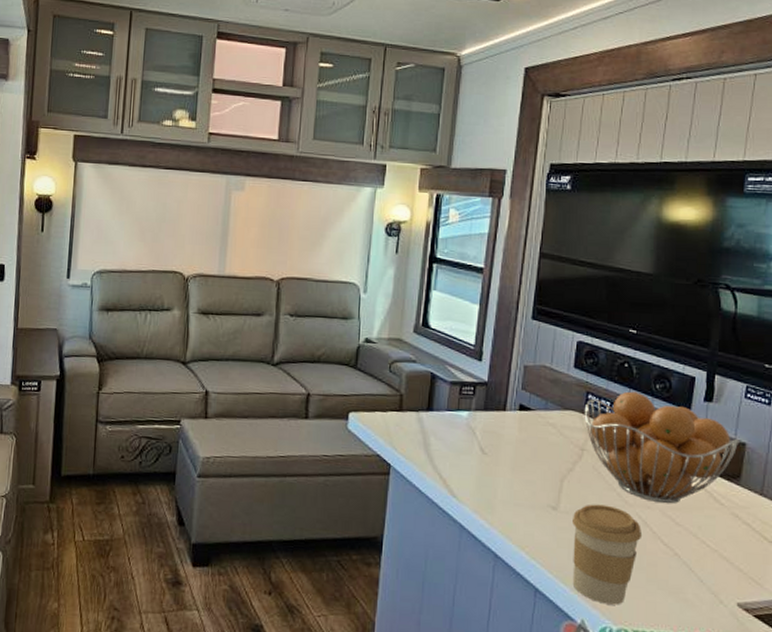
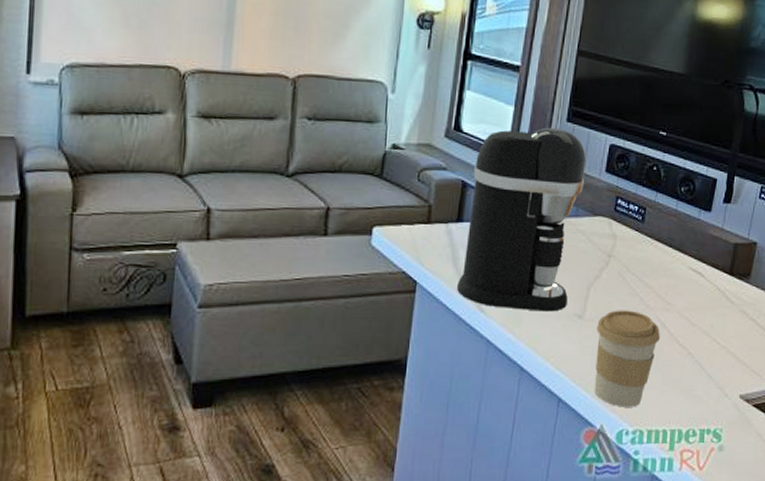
coffee maker: none [428,324,554,502] -> present [456,127,587,312]
fruit basket: present [584,391,740,504] -> none [613,195,752,305]

